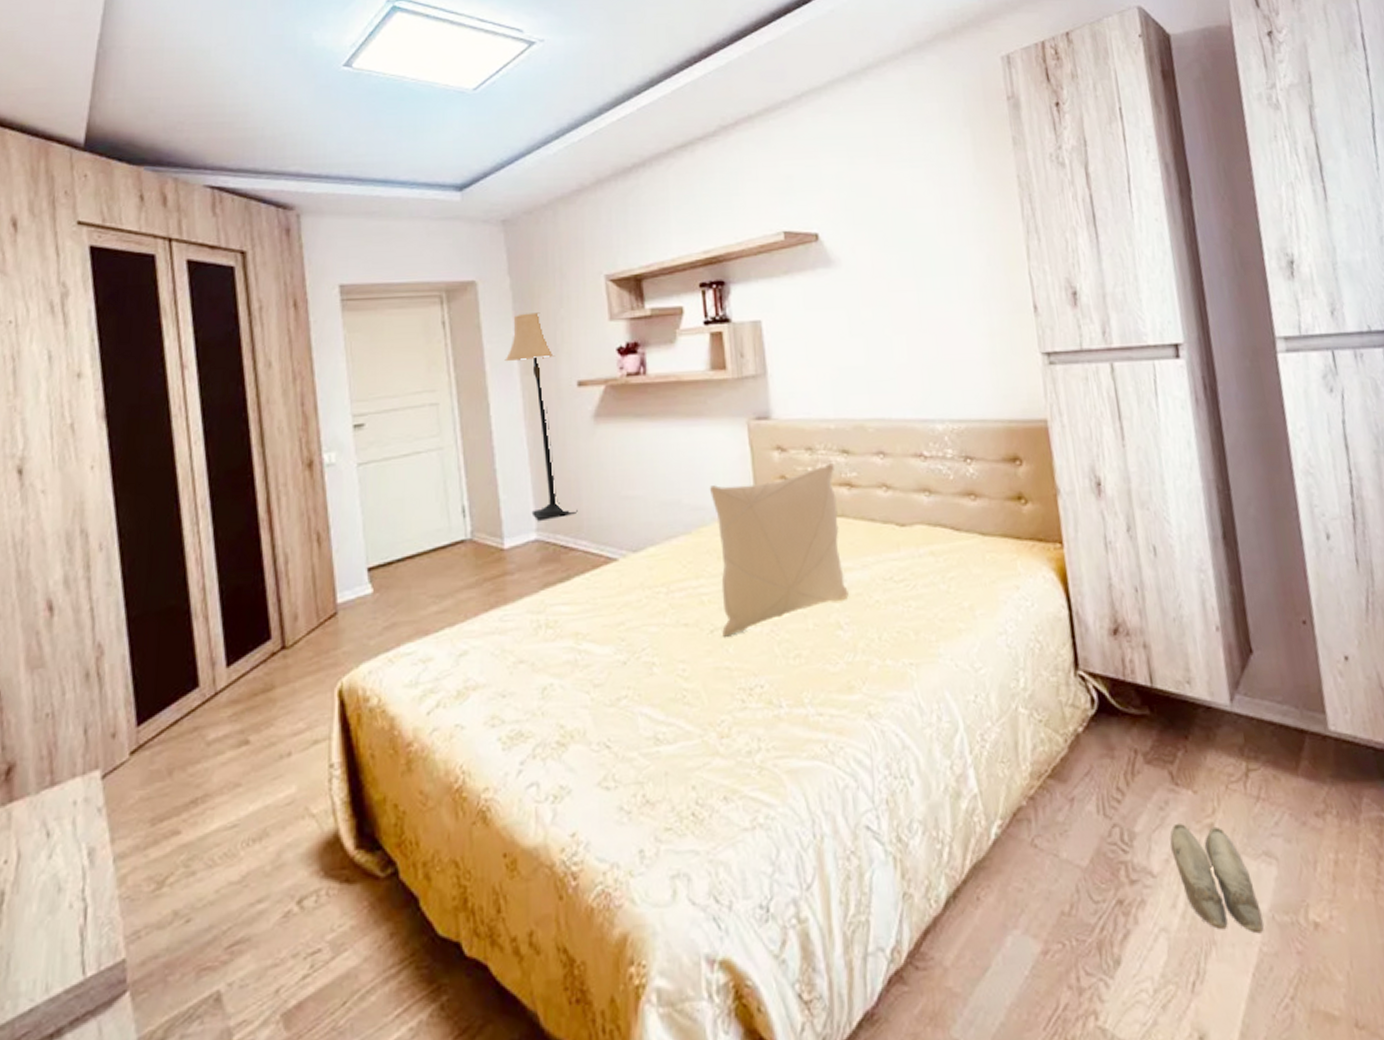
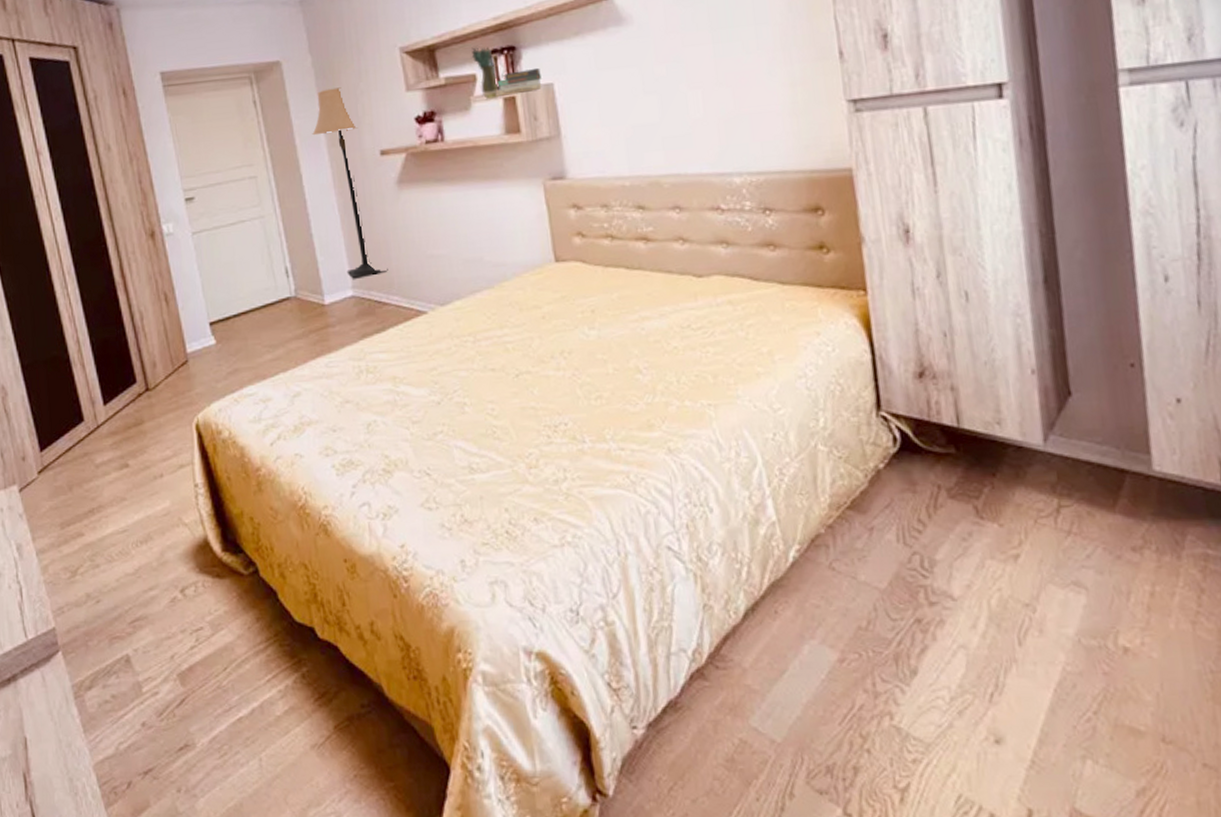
vase: none [679,279,707,334] -> present [471,47,501,100]
books: none [702,305,749,332] -> present [495,68,541,98]
pillow: present [709,463,849,637] -> none [509,219,647,380]
slippers: present [1169,822,1264,934] -> none [972,553,1069,655]

